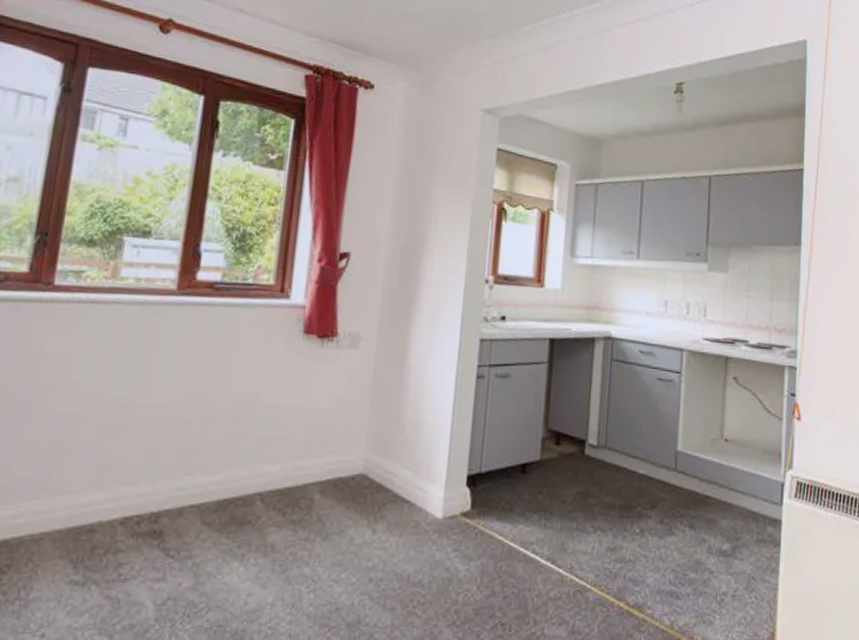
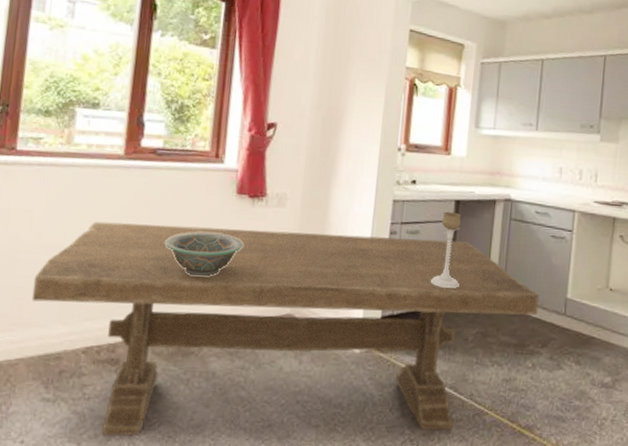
dining table: none [63,367,646,626] -> present [31,221,540,436]
decorative bowl: none [220,378,310,431] -> present [165,232,243,277]
candle holder: none [522,351,557,442] -> present [430,211,462,289]

